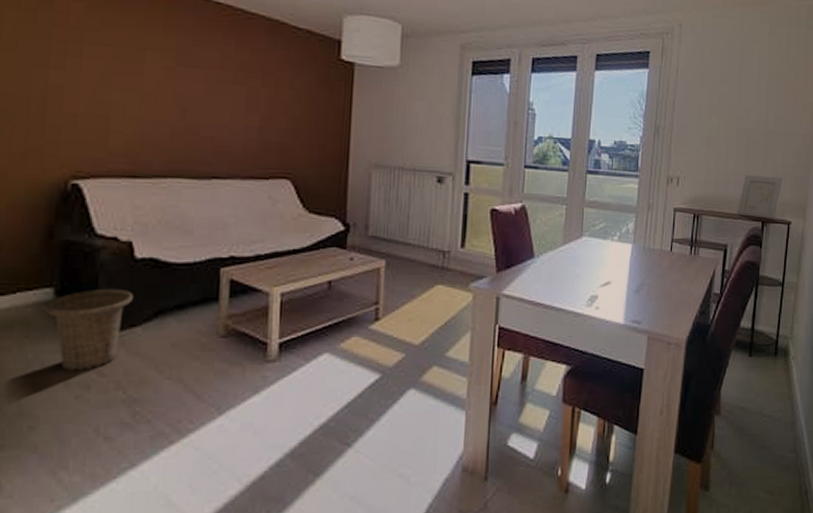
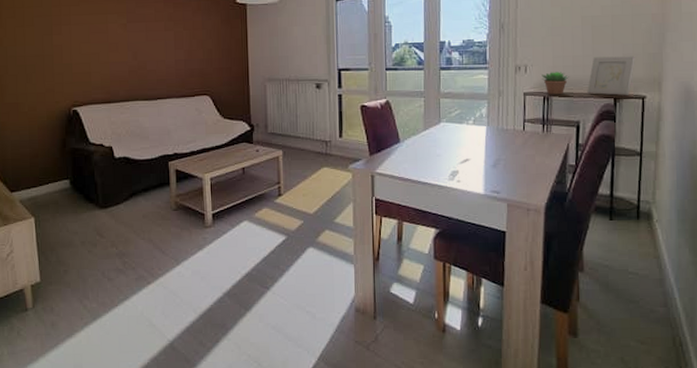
basket: present [44,290,134,371] -> none [65,179,117,234]
succulent plant: none [693,187,721,214] -> present [542,72,569,95]

